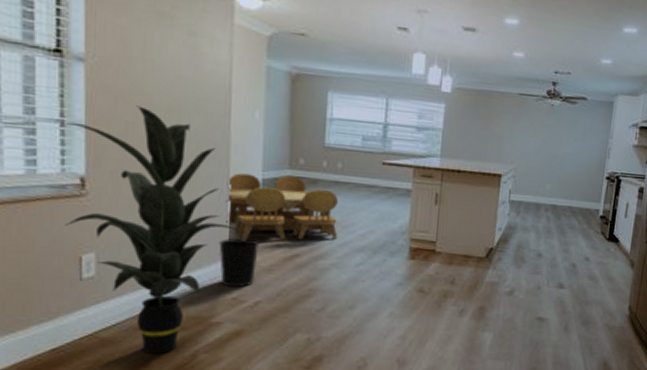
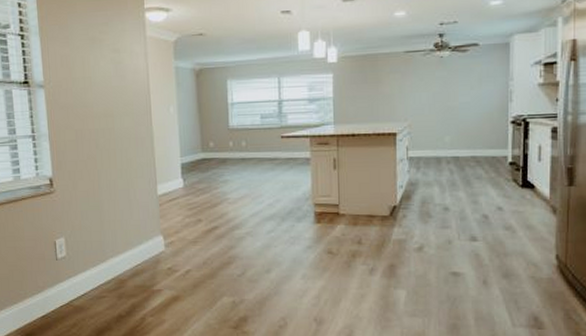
indoor plant: present [63,105,239,354] -> none [34,116,167,318]
wastebasket: present [219,238,259,288] -> none [153,216,185,259]
dining table: present [225,173,338,240] -> none [154,158,249,217]

